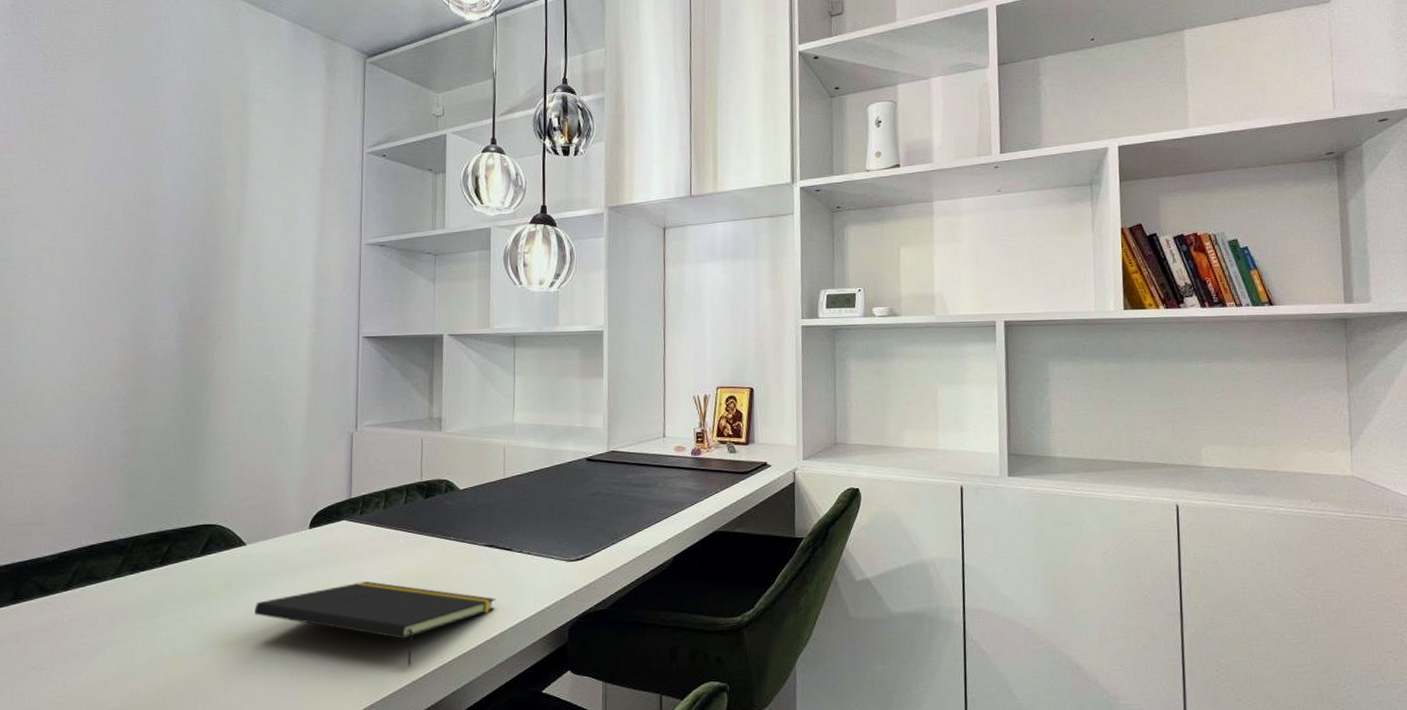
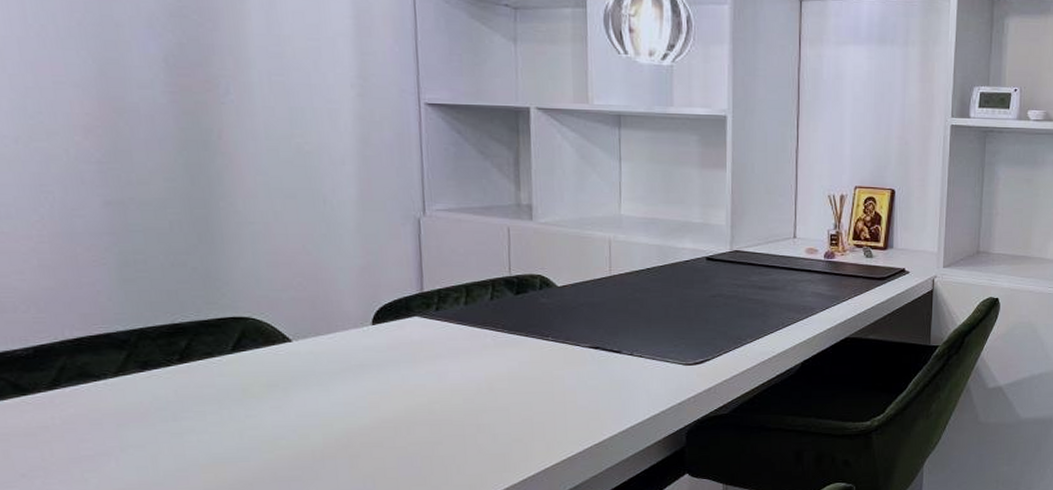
notepad: present [255,581,496,667] -> none [310,383,604,472]

